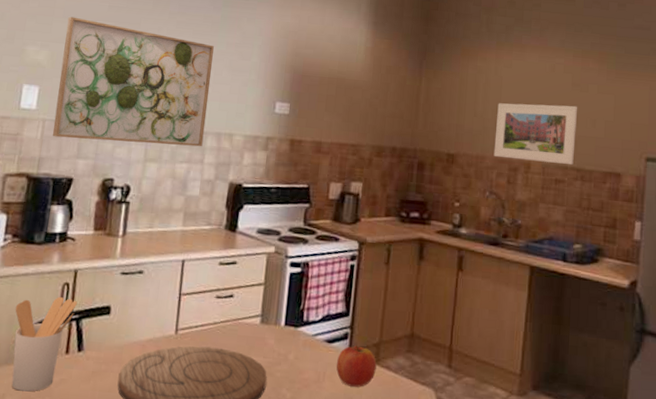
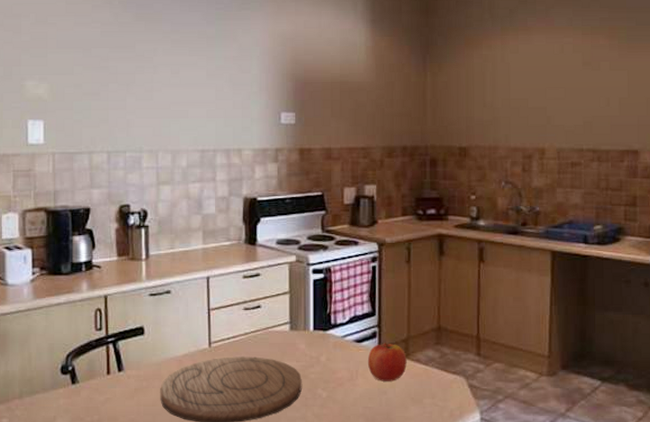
utensil holder: present [11,296,77,392] -> none [53,322,111,412]
wall art: present [52,16,214,147] -> none [62,46,213,169]
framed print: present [494,103,578,165] -> none [506,85,590,146]

